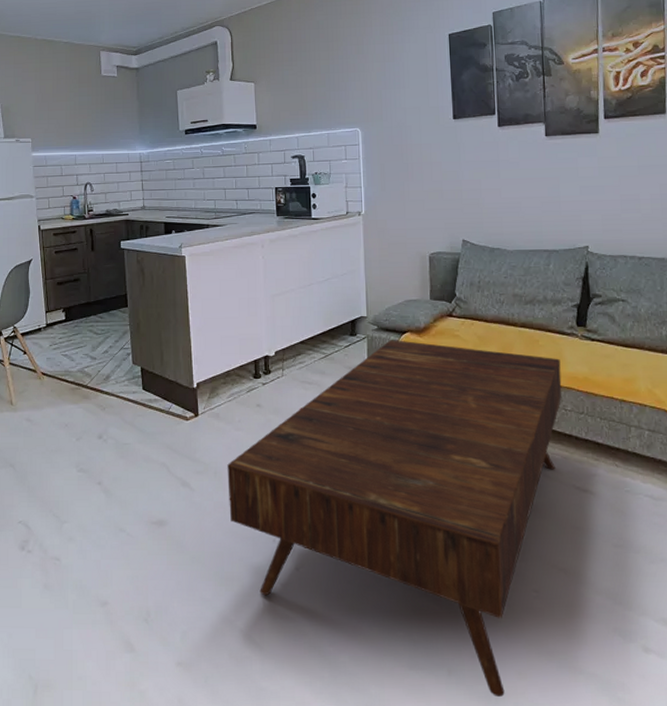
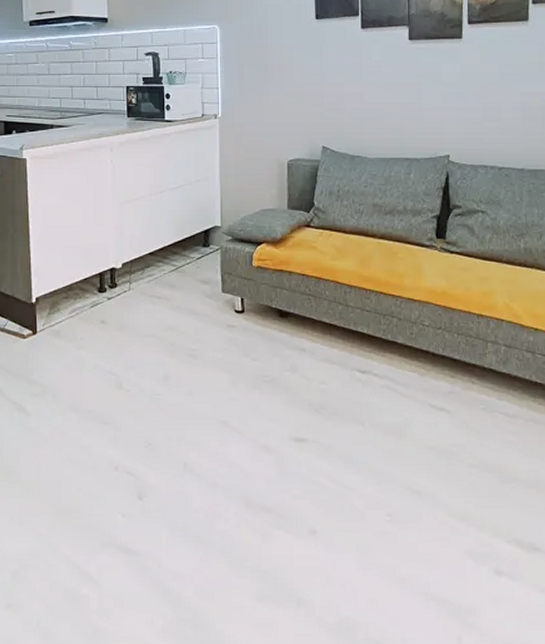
coffee table: present [227,339,562,697] -> none [67,250,420,627]

